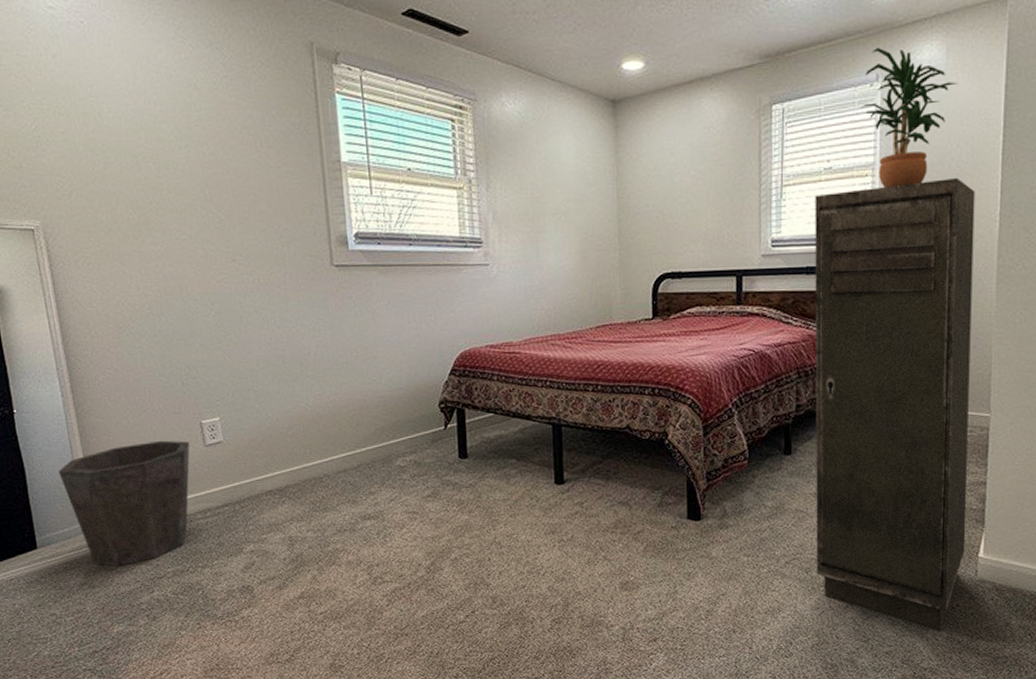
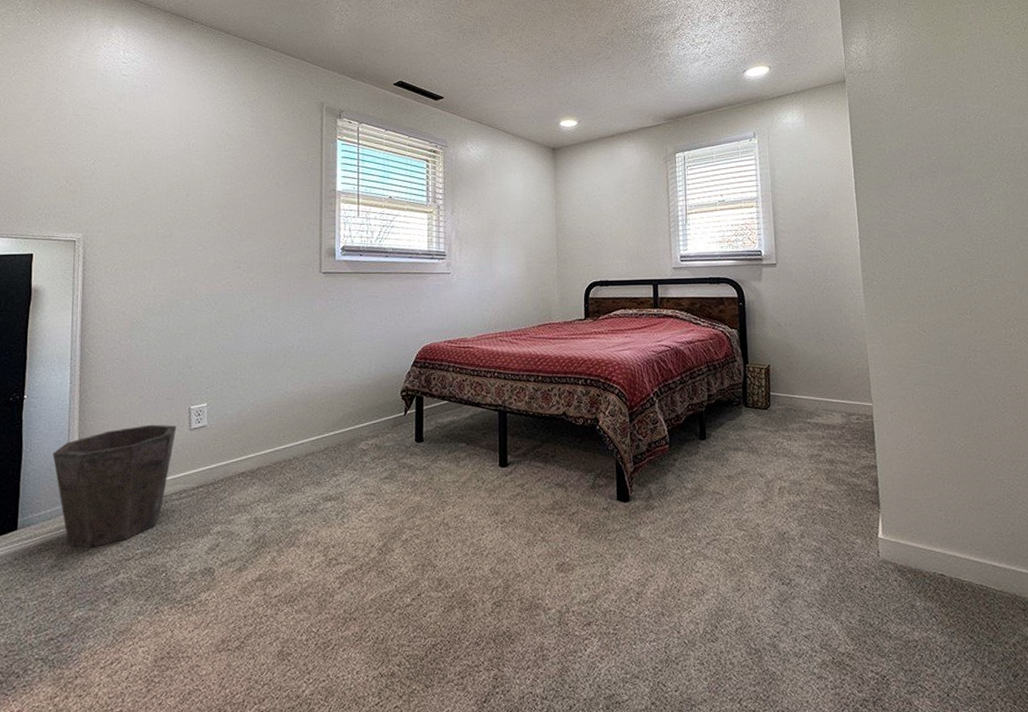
storage cabinet: present [815,177,975,632] -> none [713,209,866,614]
potted plant: present [861,47,958,188] -> none [743,113,816,216]

